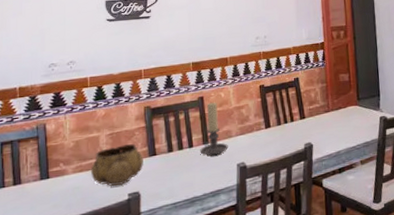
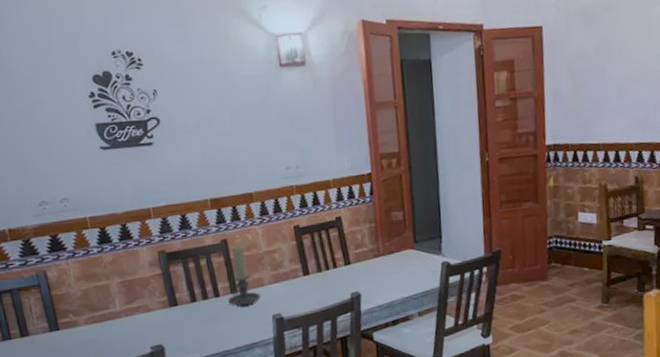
decorative bowl: present [91,144,143,187] -> none [105,293,164,340]

